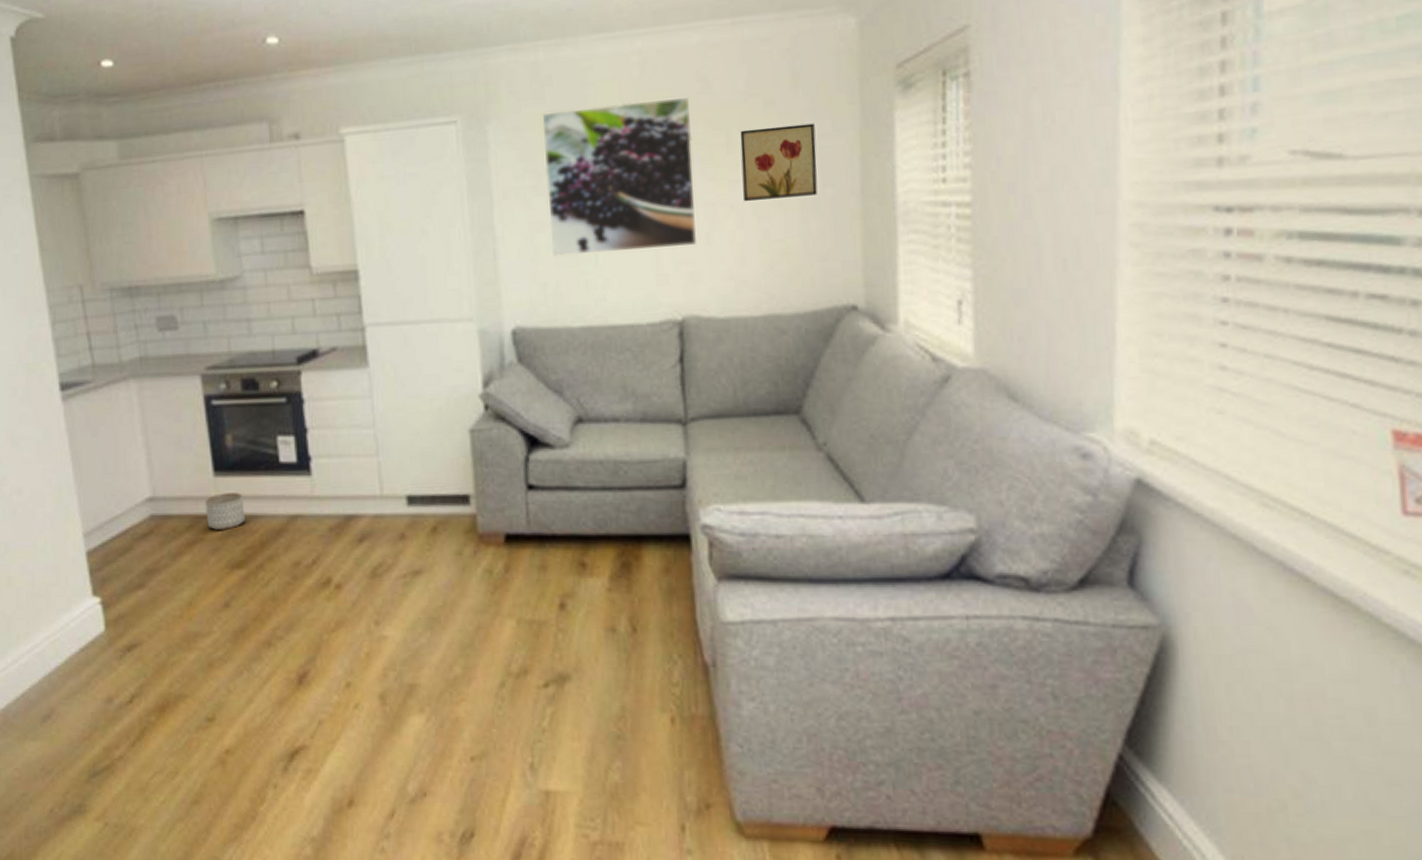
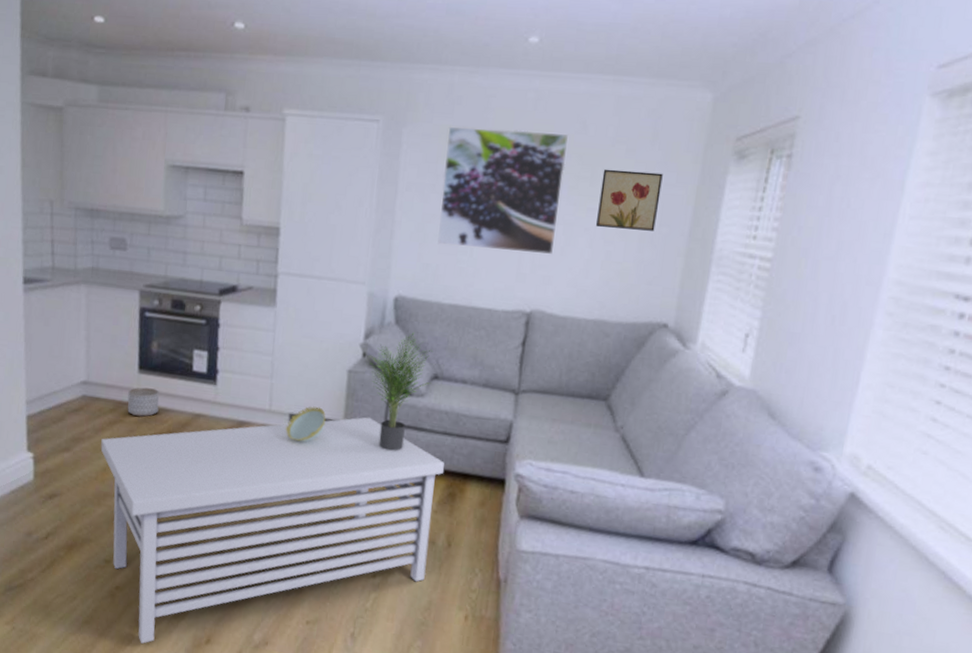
coffee table: none [181,484,611,819] -> present [100,417,444,644]
decorative bowl: none [405,481,453,529] -> present [286,406,326,443]
potted plant: none [493,370,575,522] -> present [369,332,432,452]

